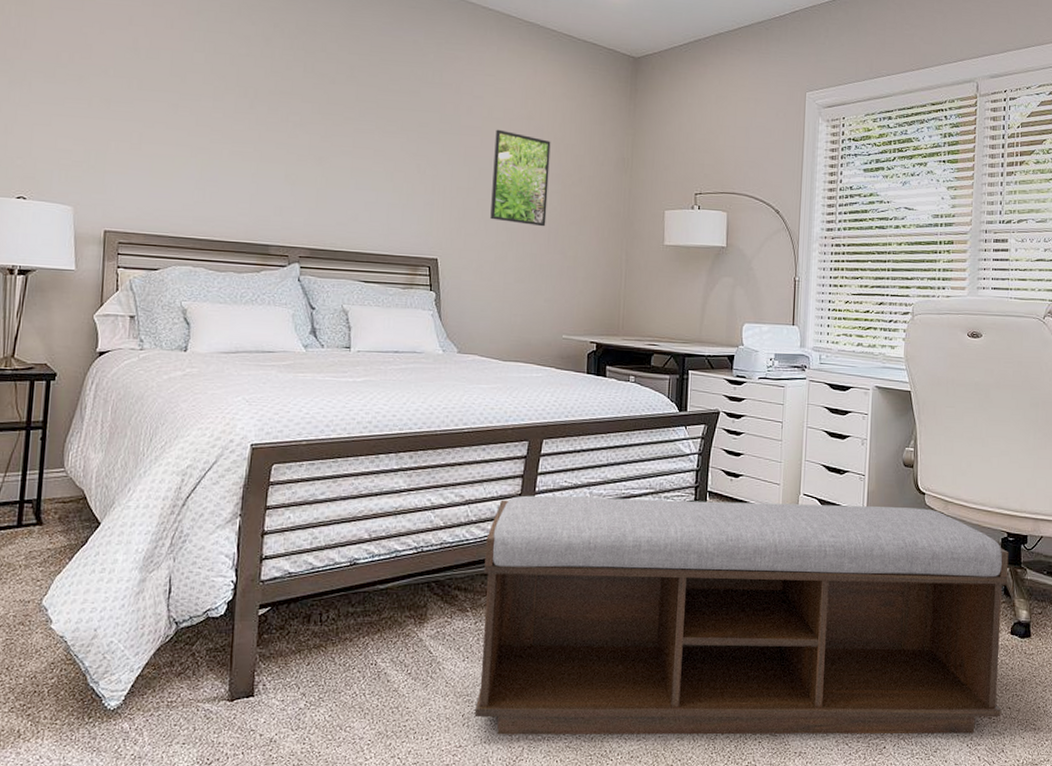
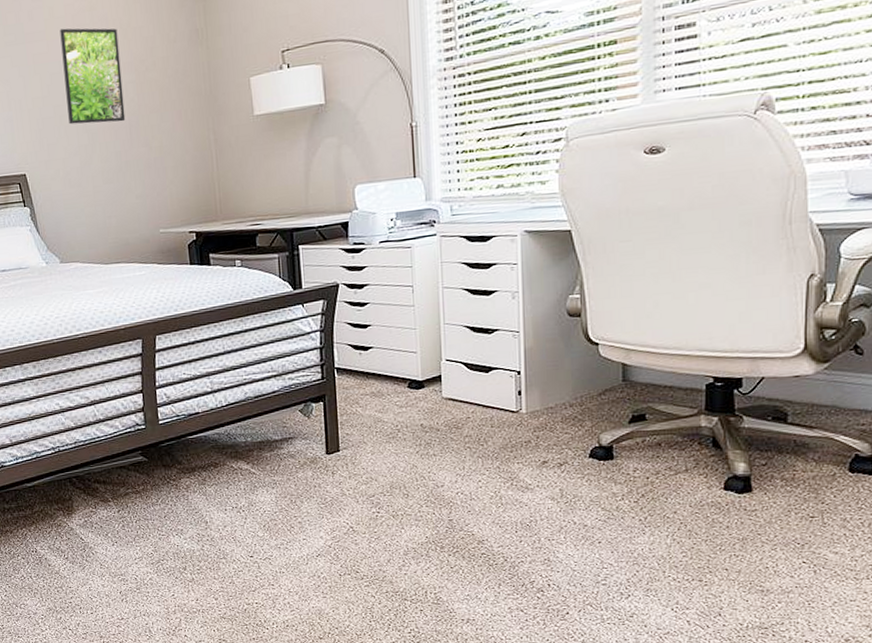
bench: present [474,495,1009,735] -> none [116,360,717,609]

